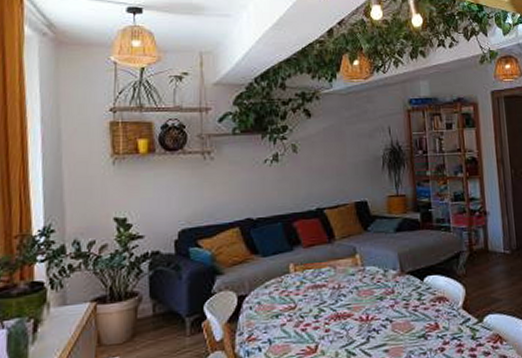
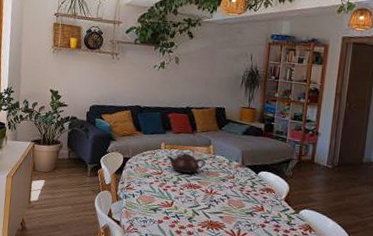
teapot: none [301,271,354,302] -> present [168,153,206,173]

